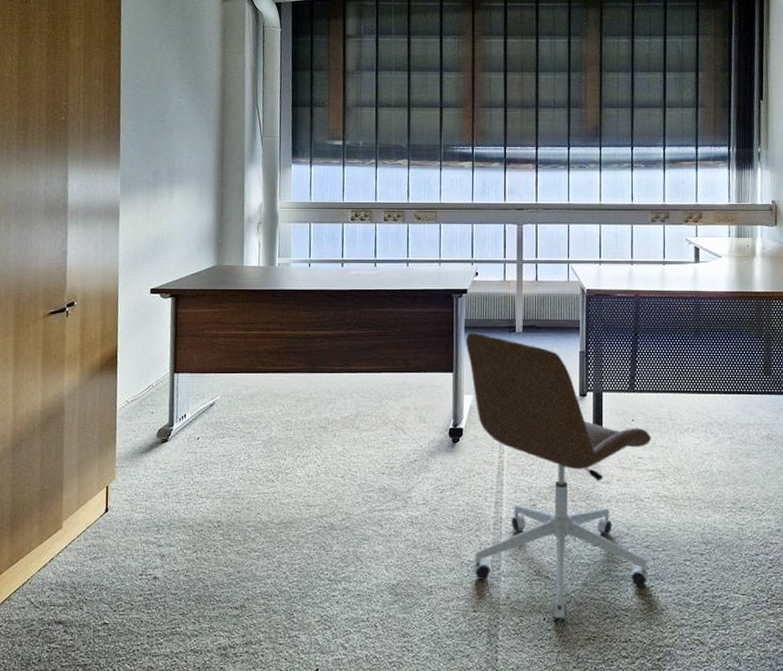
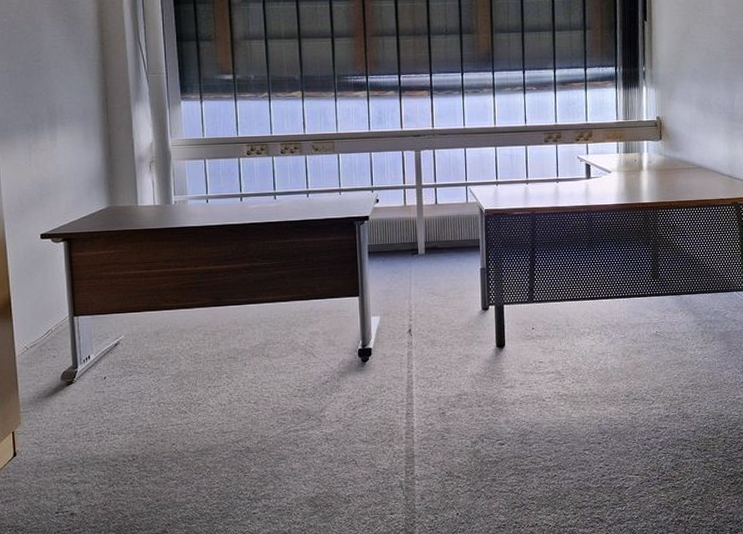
office chair: present [466,332,652,620] -> none [370,257,553,514]

